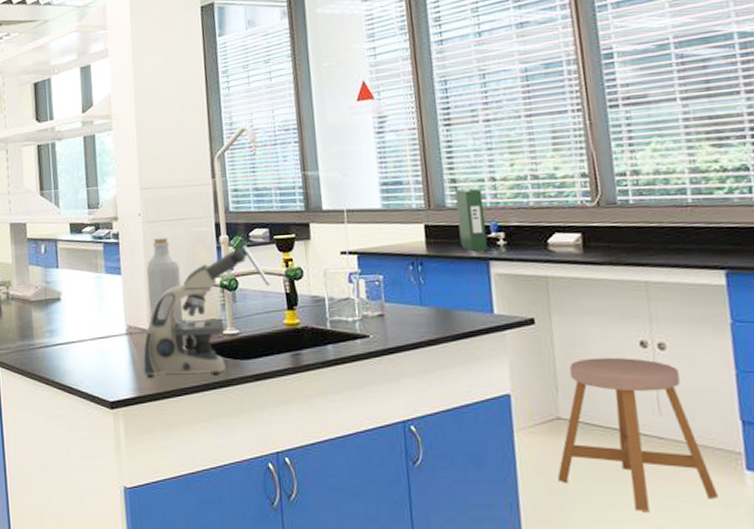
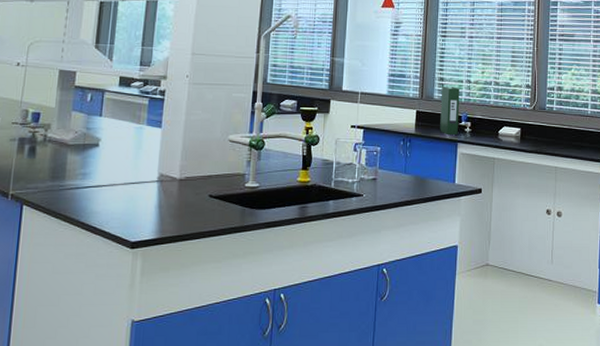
microscope: present [143,244,270,378] -> none [168,112,291,221]
bottle: present [146,237,183,325] -> none [182,99,216,176]
stool: present [557,357,718,511] -> none [481,220,579,334]

